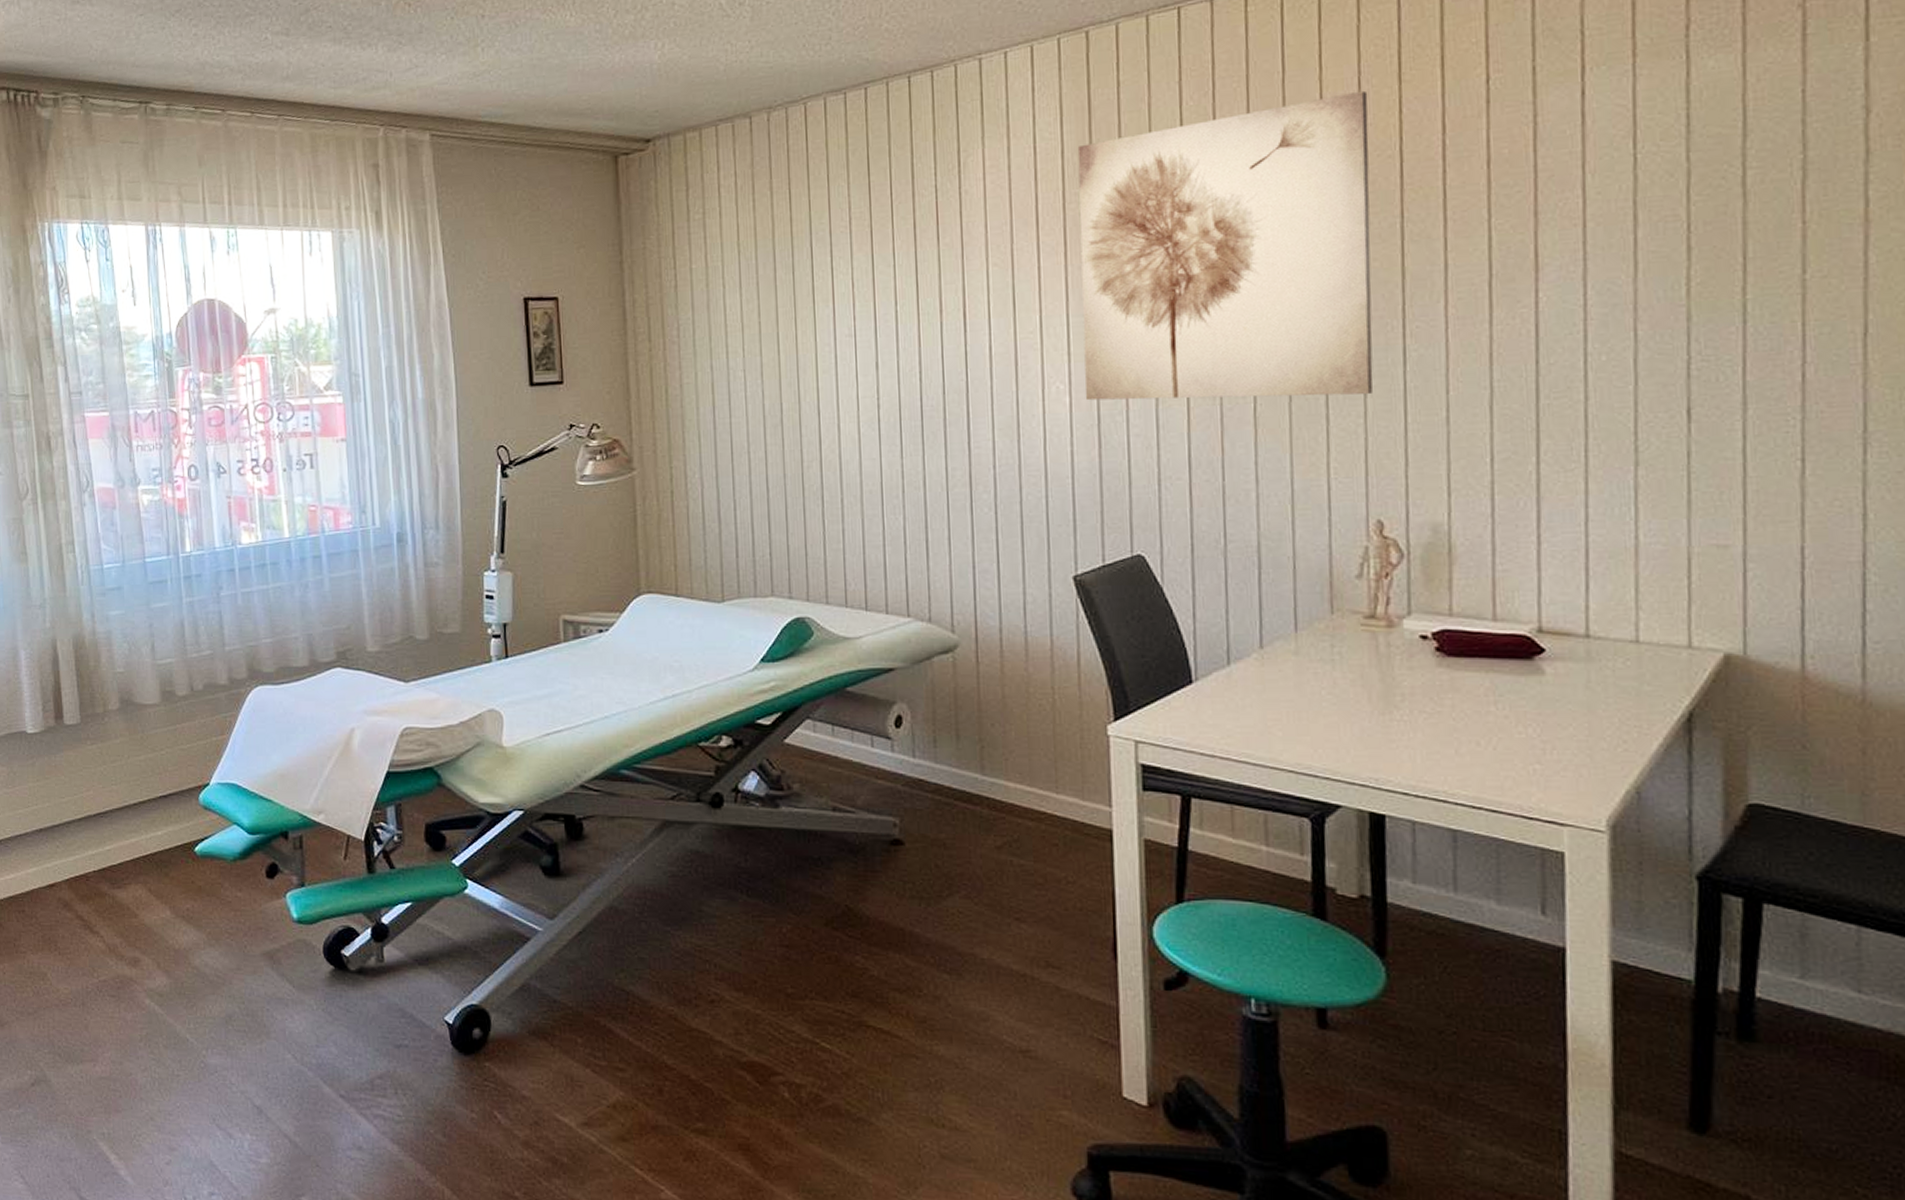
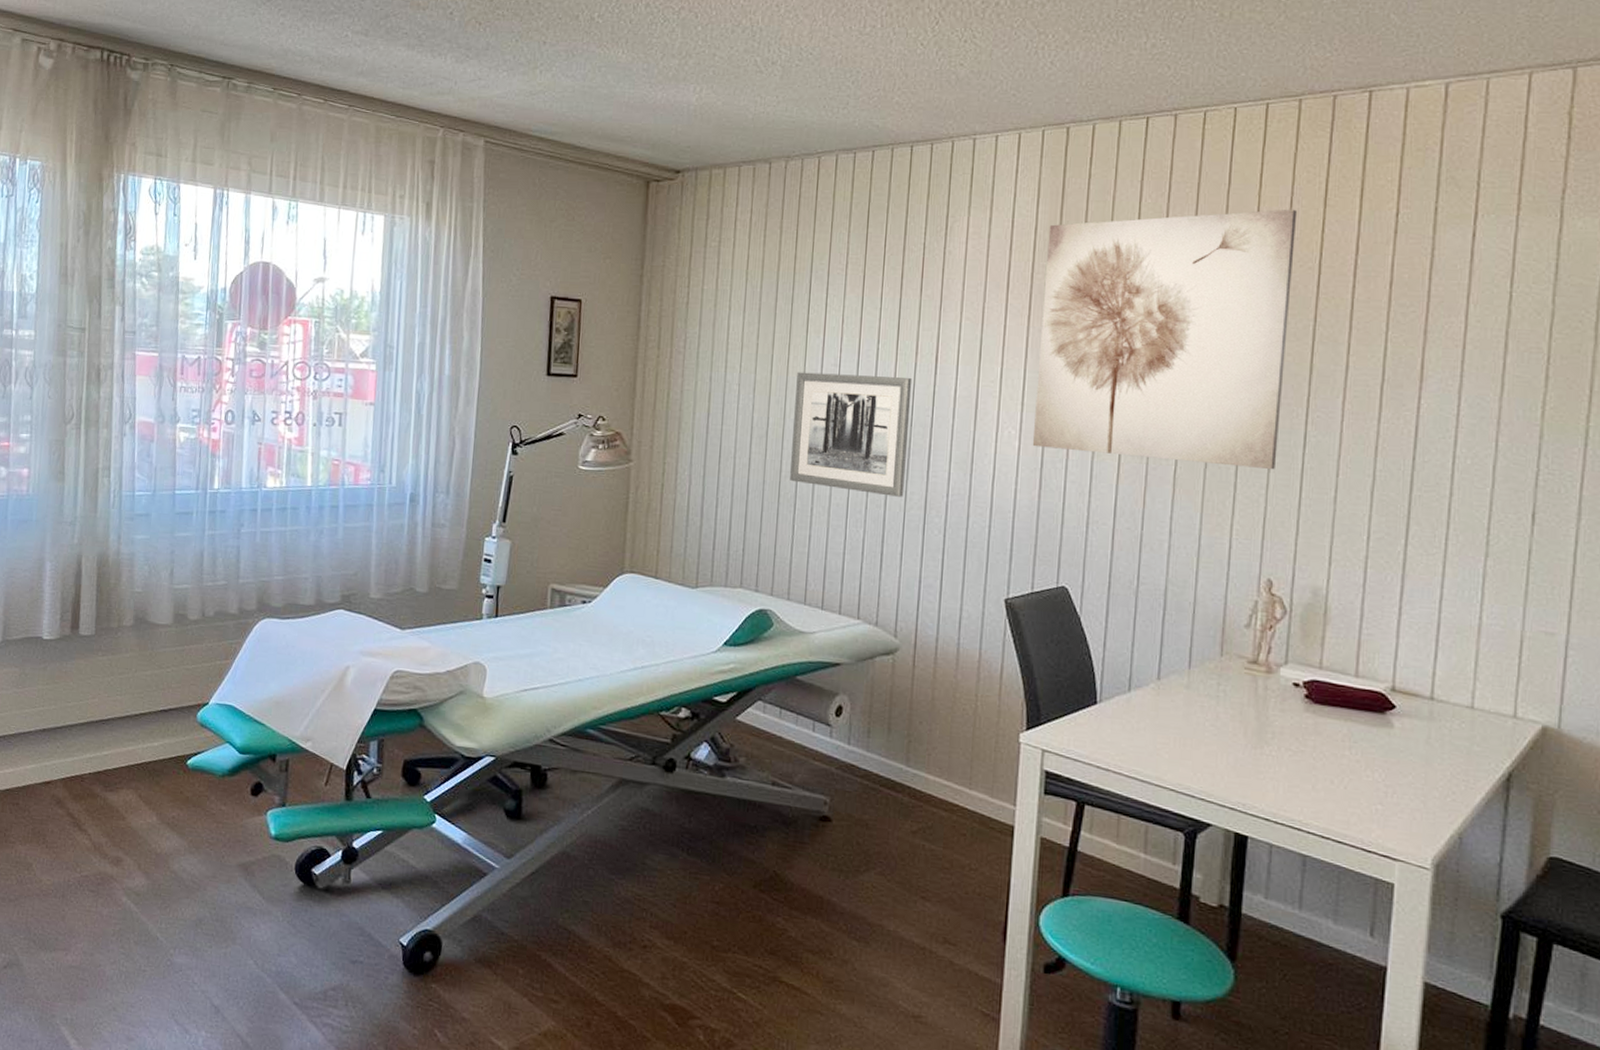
wall art: none [808,340,944,476] -> present [790,372,912,497]

